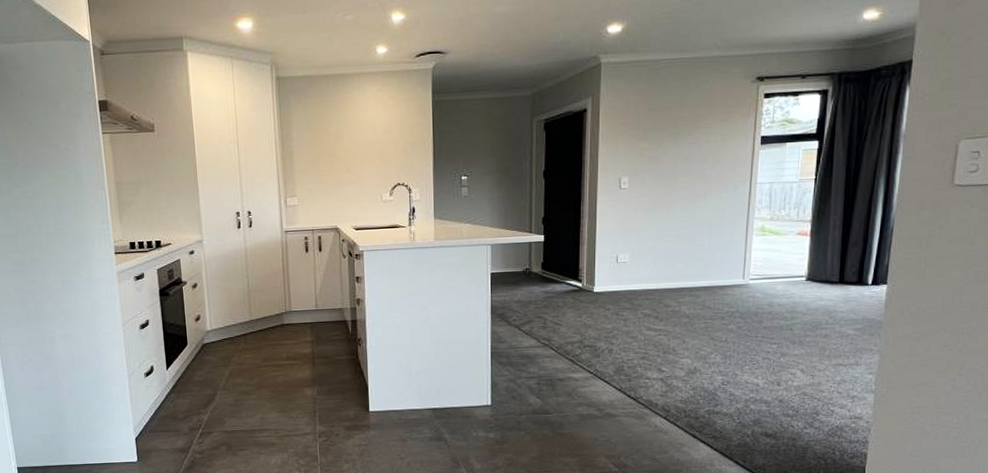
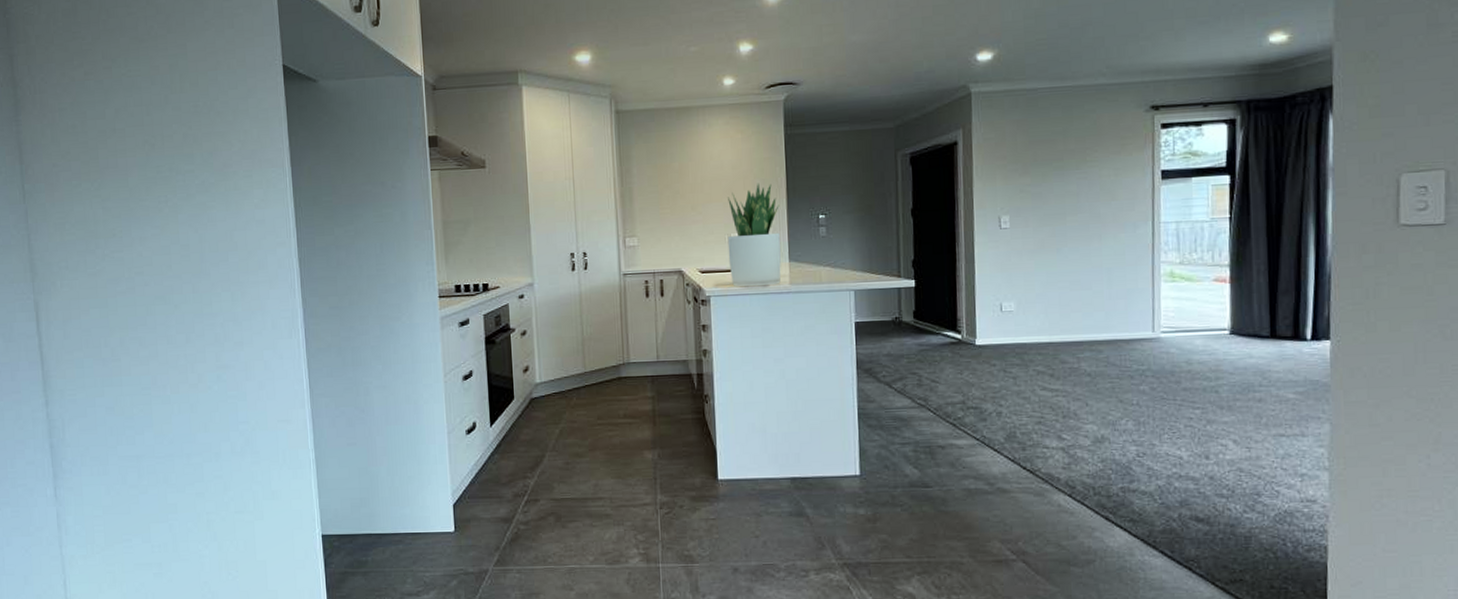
planter: none [379,147,427,243] -> present [727,183,781,288]

